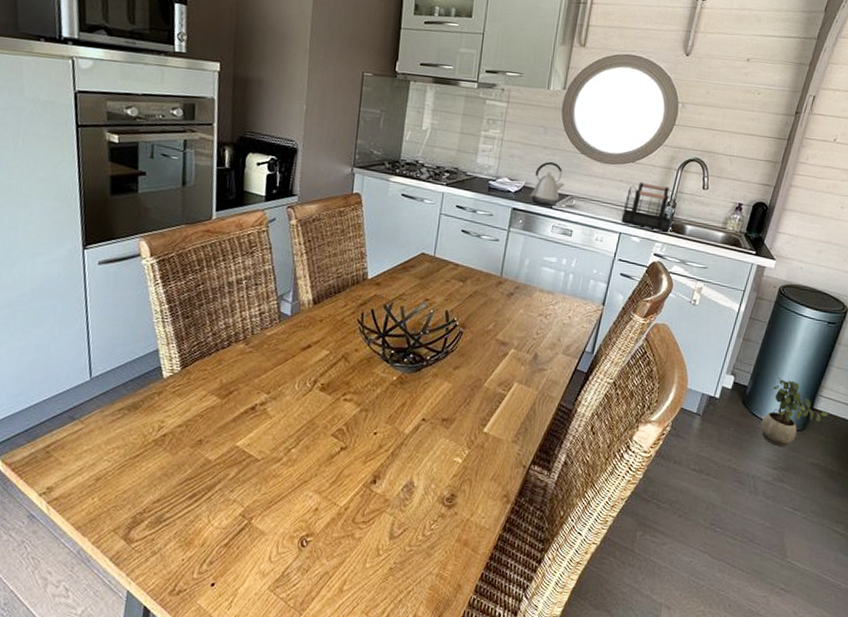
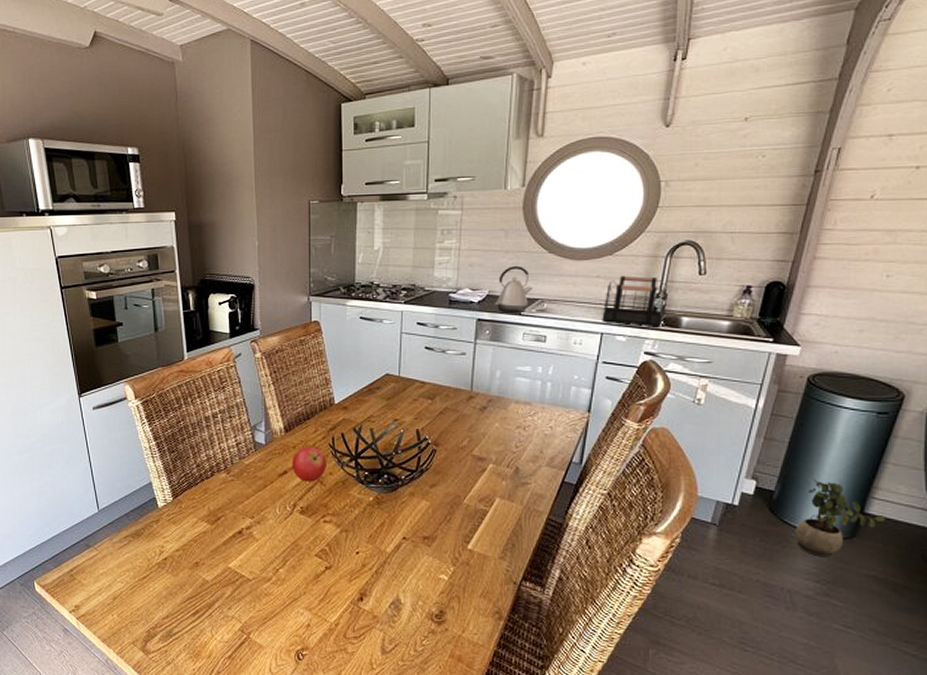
fruit: none [316,320,354,358] -> present [292,446,326,482]

